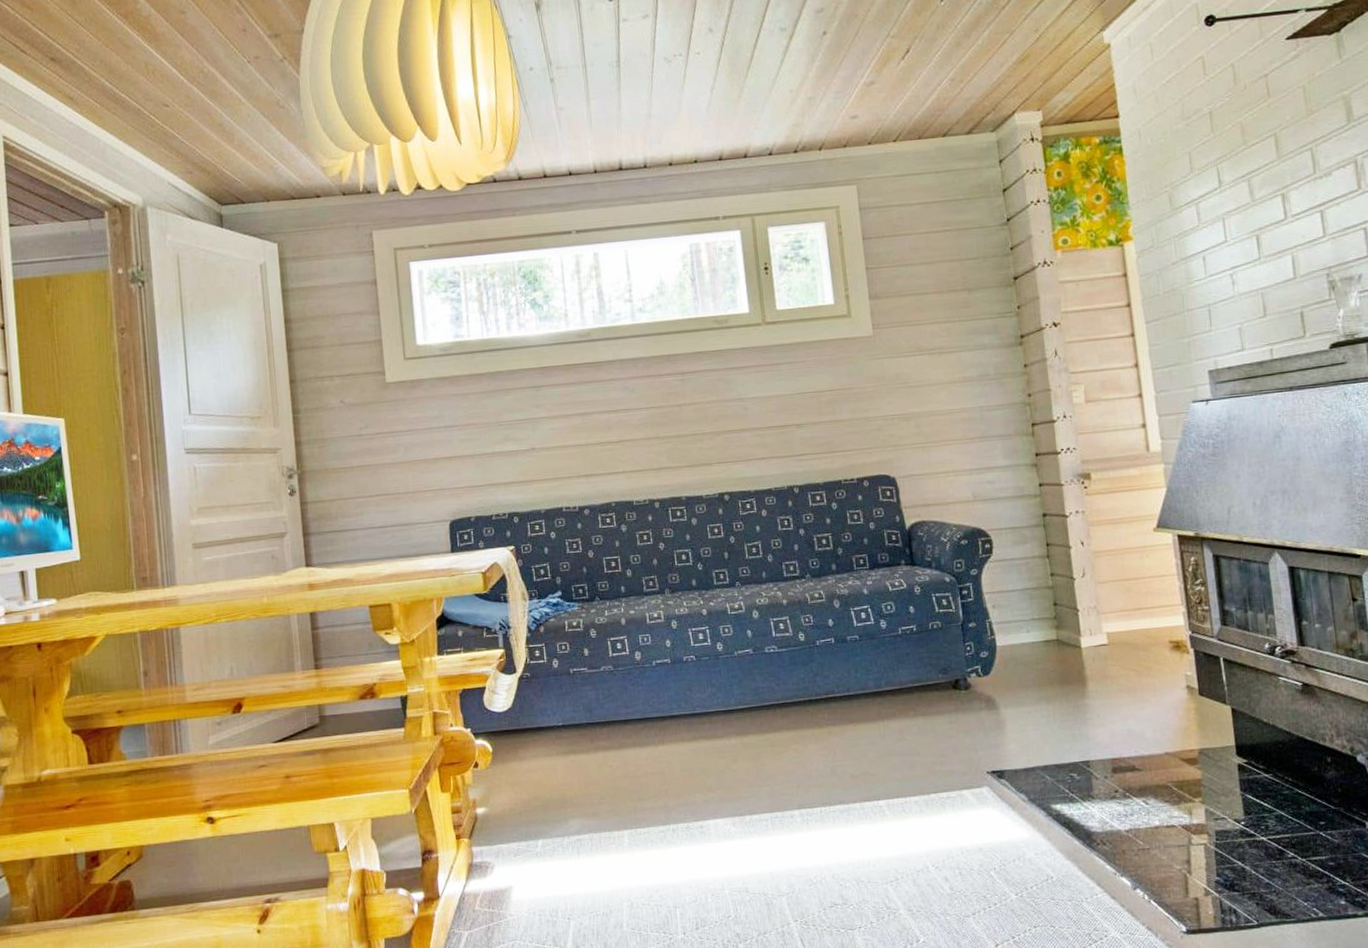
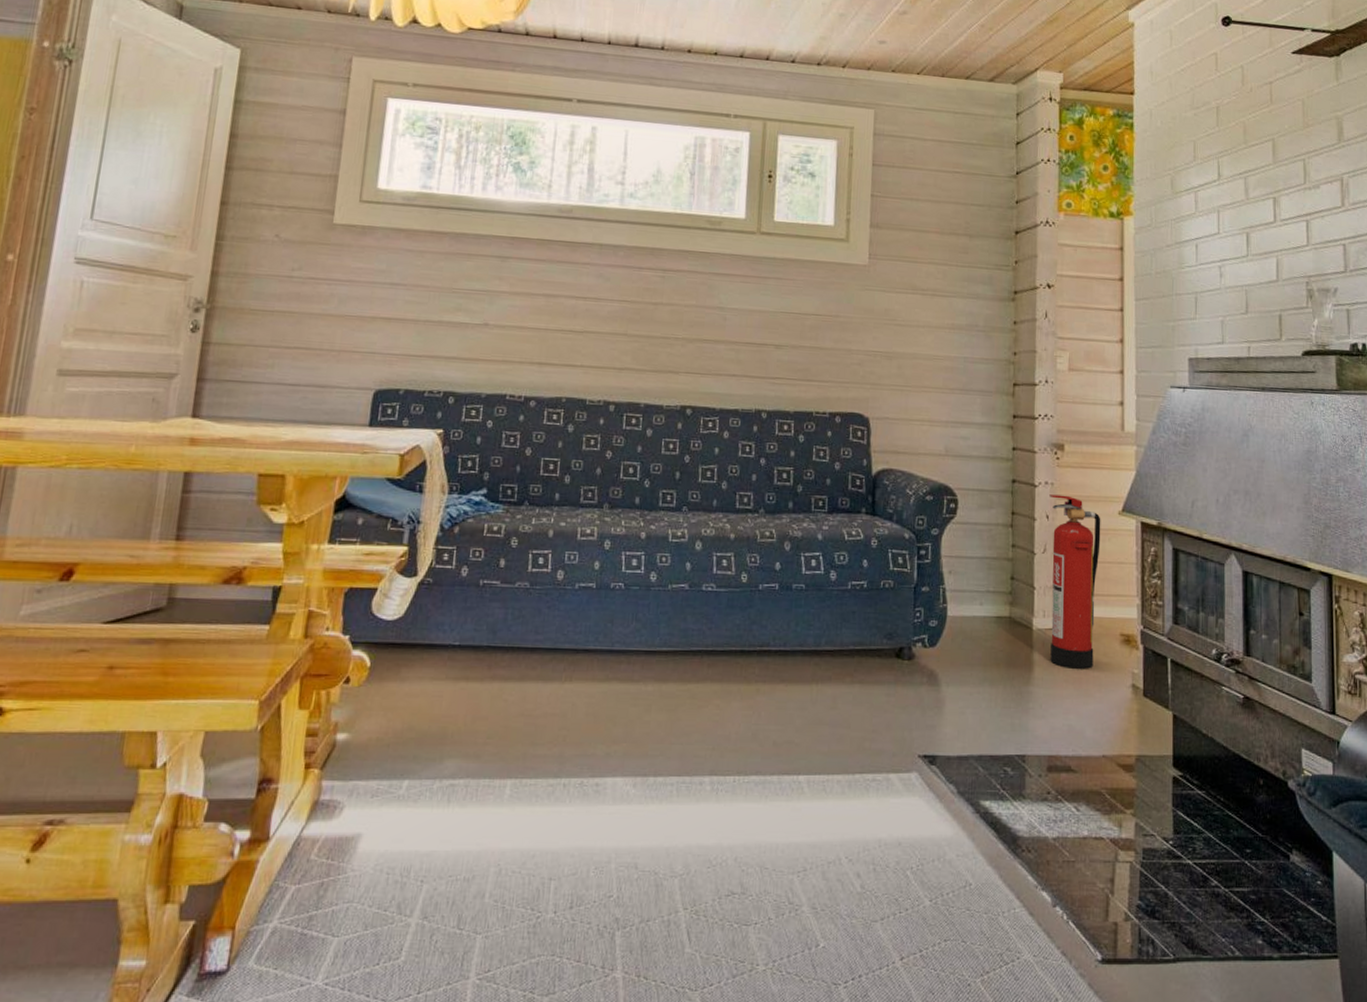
fire extinguisher: none [1081,520,1146,679] -> present [1049,494,1101,669]

